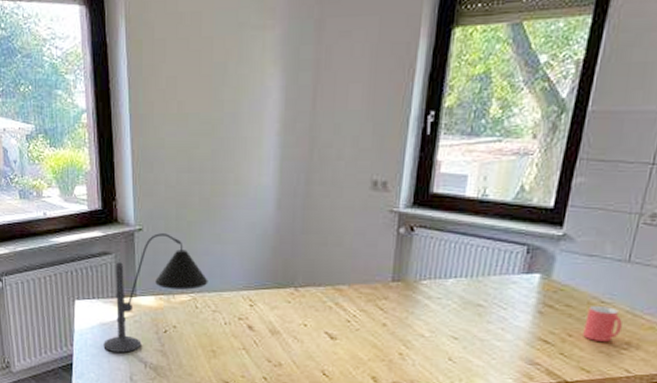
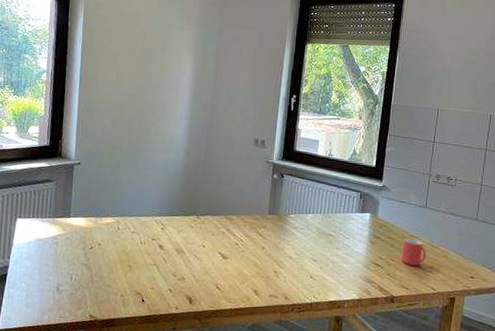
desk lamp: present [103,233,208,353] -> none [36,167,130,266]

